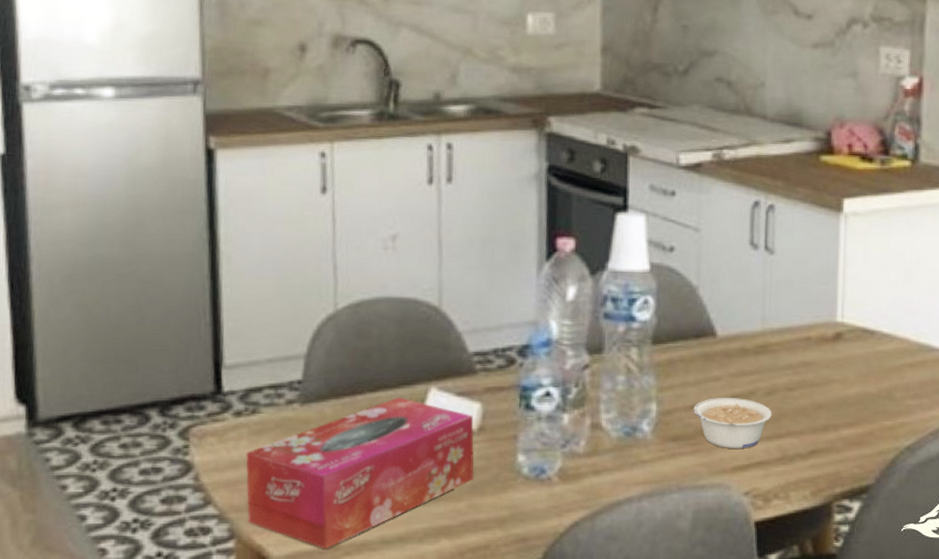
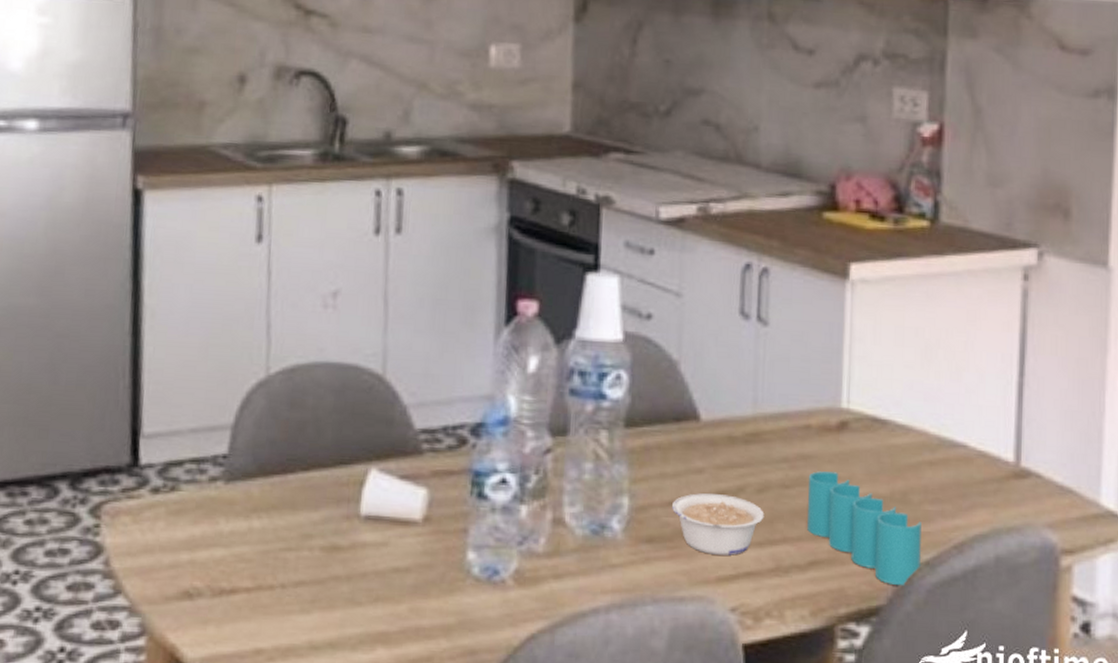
tissue box: present [246,397,475,549] -> none [161,478,418,653]
pen holder: none [808,375,904,468] -> present [807,471,922,586]

